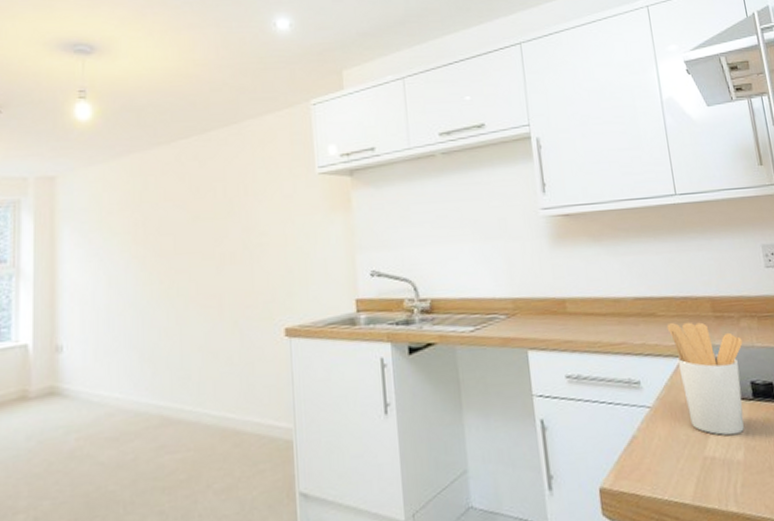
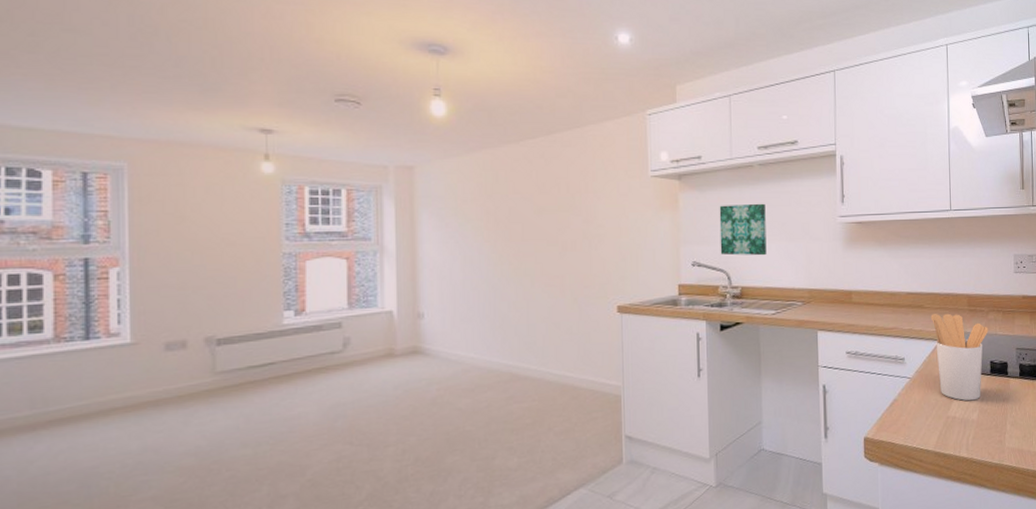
wall art: none [398,198,458,261] -> present [719,203,767,256]

